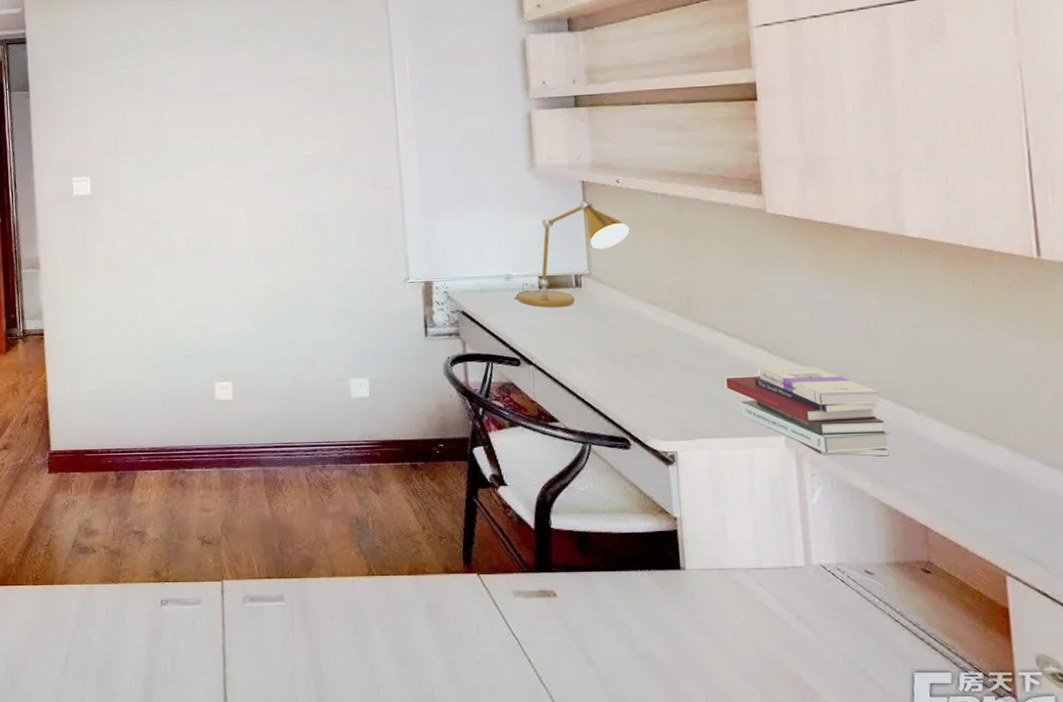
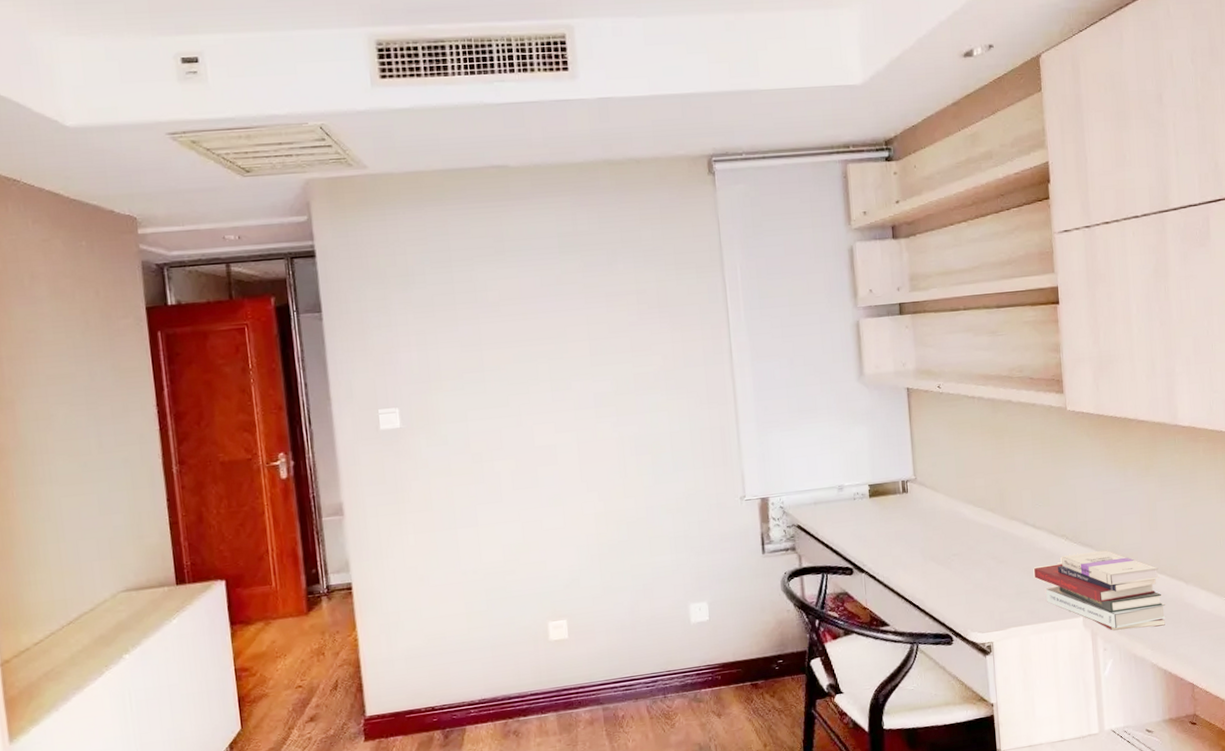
desk lamp: present [514,201,630,308] -> none [846,407,951,516]

